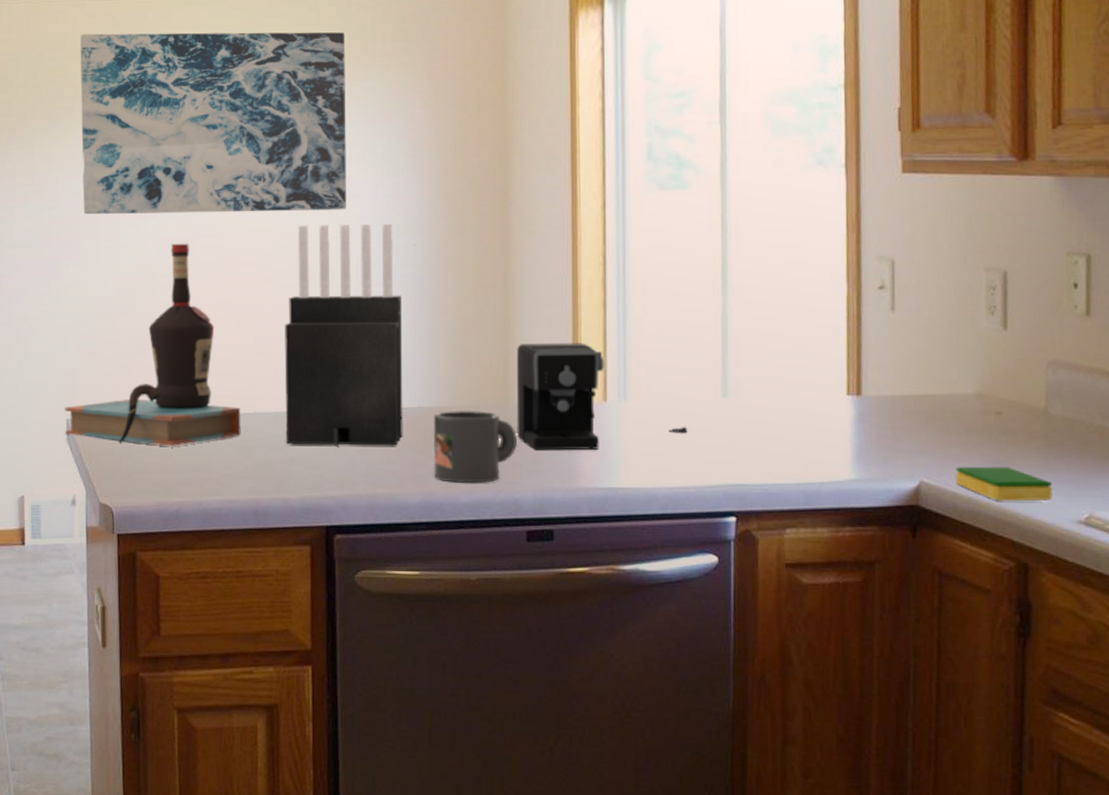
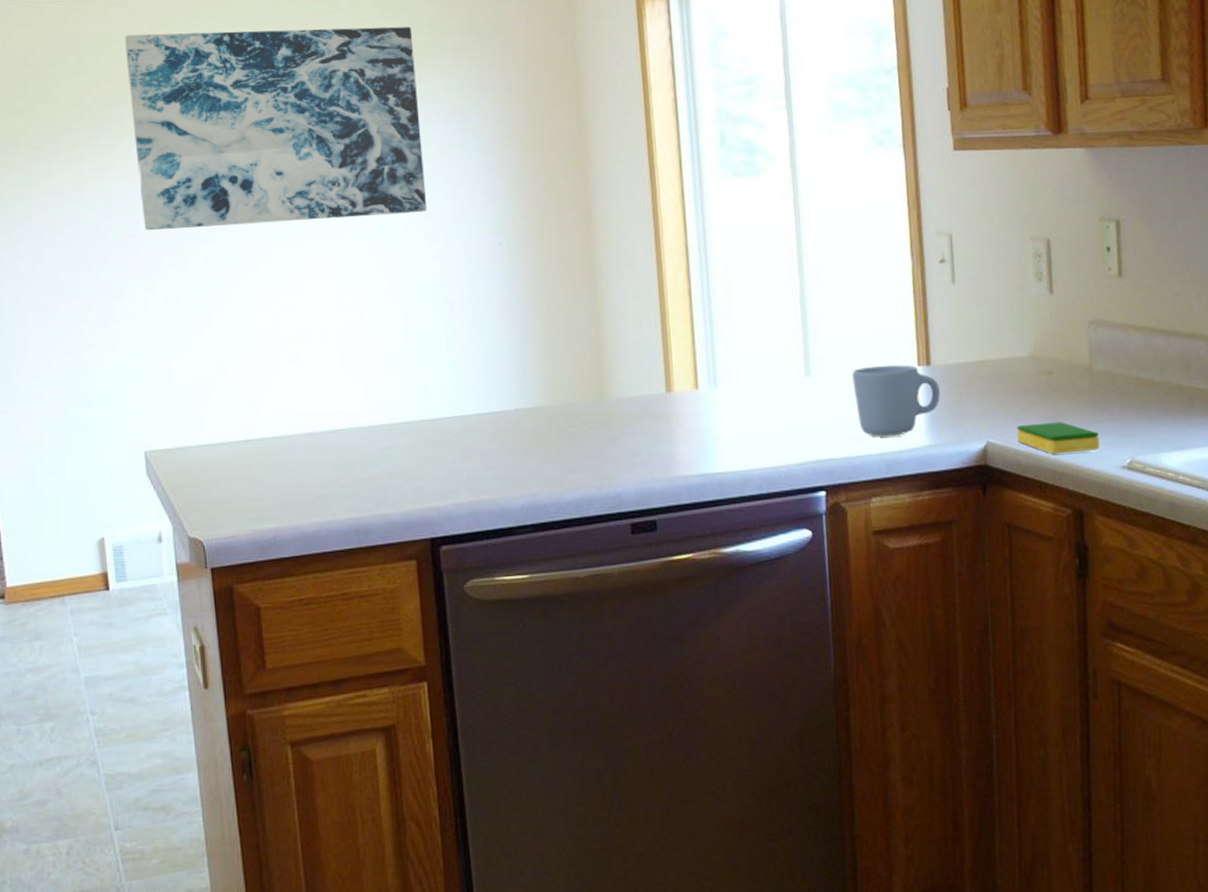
bottle: present [64,243,241,446] -> none [141,255,335,473]
knife block: present [284,223,403,447] -> none [372,223,502,459]
mug: present [433,410,517,483] -> none [531,408,615,483]
coffee maker: present [516,343,688,451] -> none [608,333,776,443]
mug: none [773,393,870,467] -> present [852,365,940,437]

